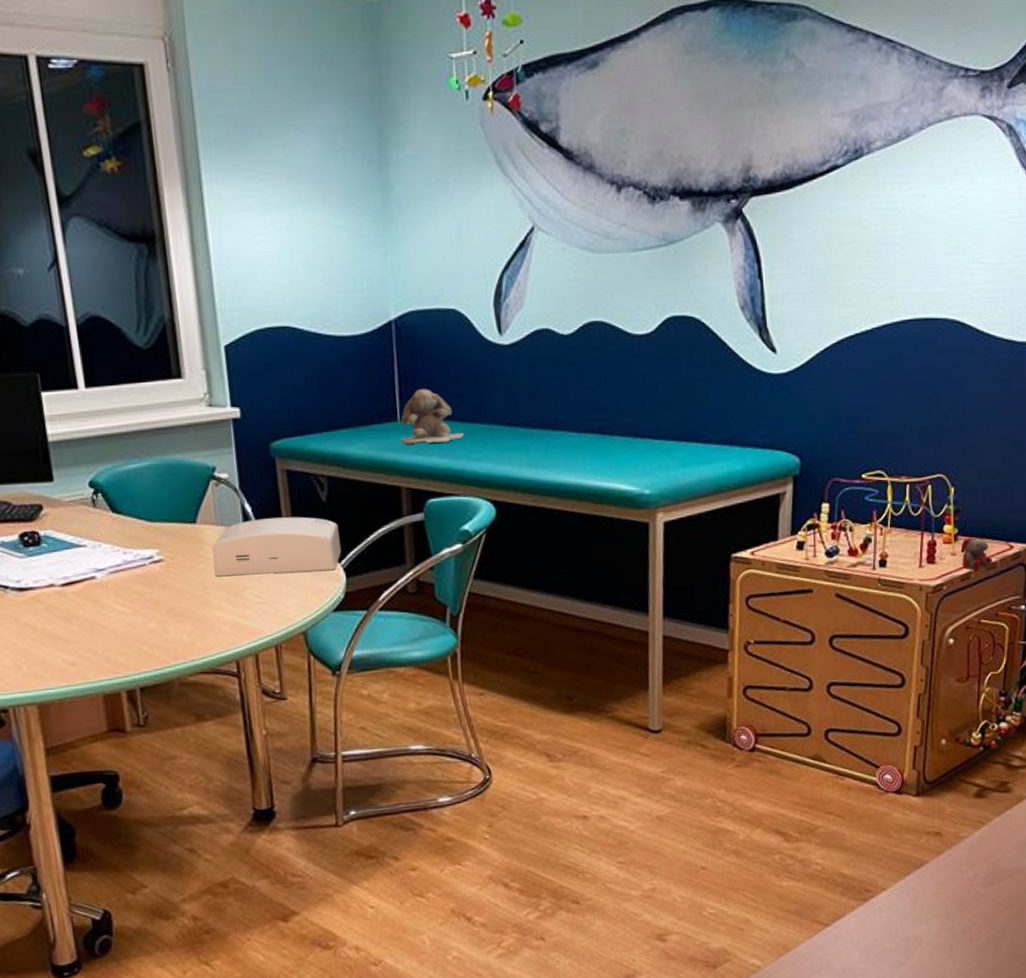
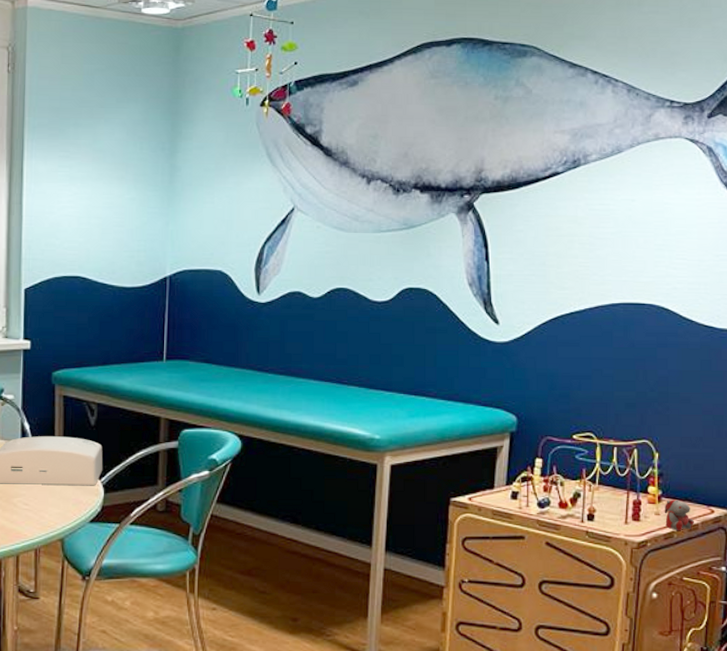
stuffed animal: present [401,389,464,444] -> none [165,335,219,382]

